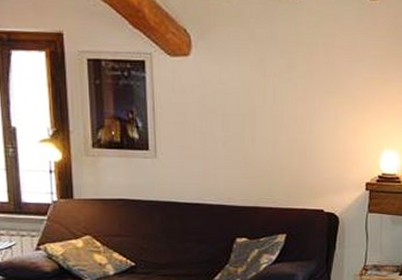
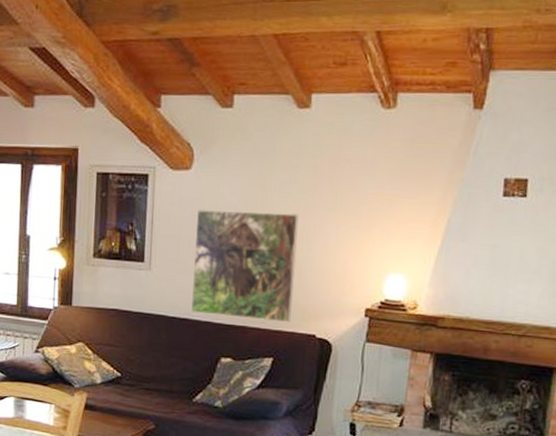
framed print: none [199,95,301,201] -> present [191,209,299,323]

